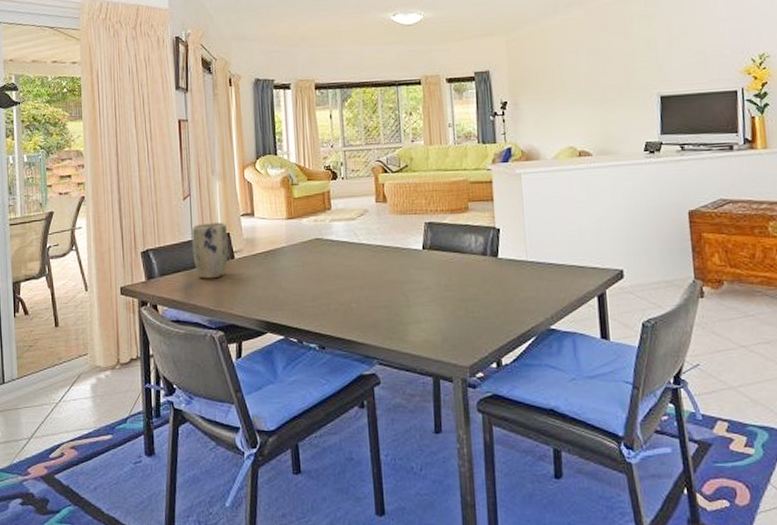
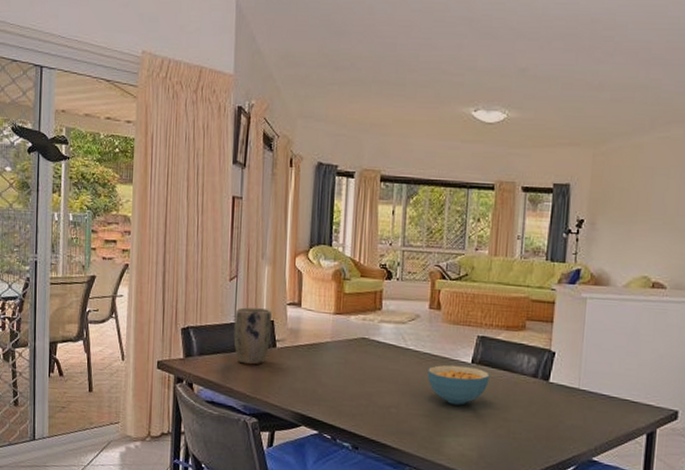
cereal bowl: none [382,253,442,292] -> present [427,364,490,405]

